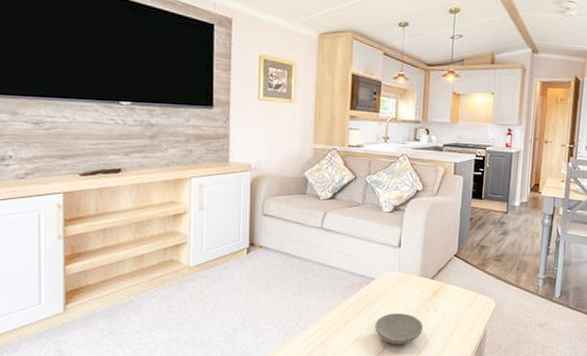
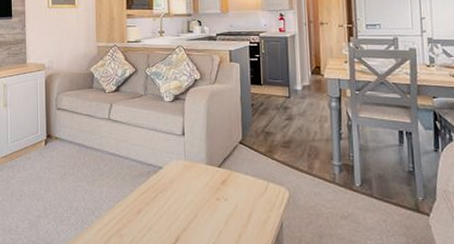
bowl: present [375,313,424,345] -> none [166,202,215,236]

